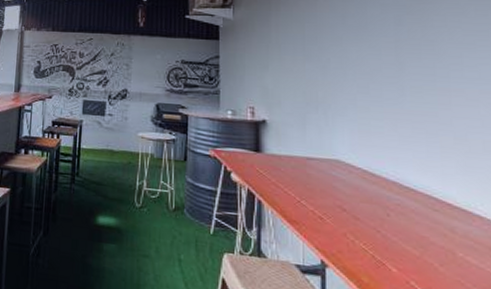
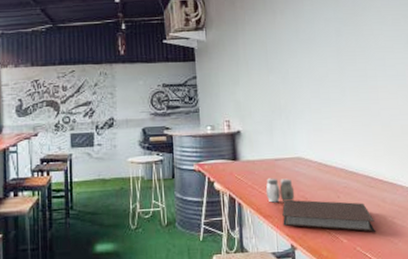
salt and pepper shaker: none [292,178,330,210] -> present [265,178,295,203]
notebook: none [312,206,438,267] -> present [282,199,375,232]

